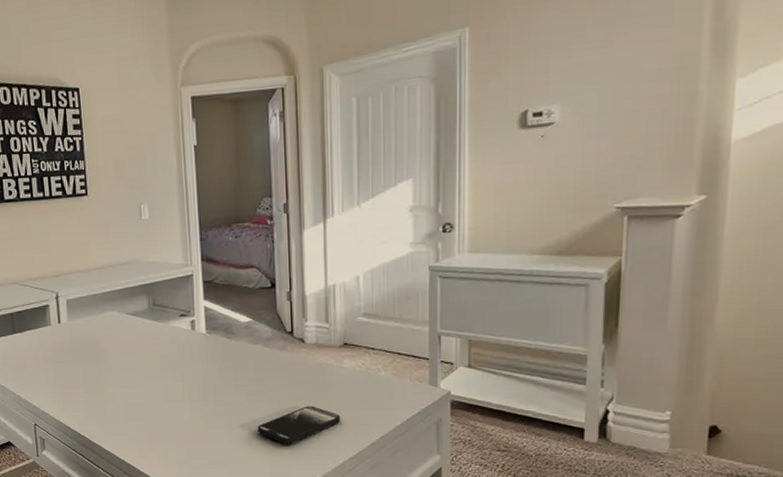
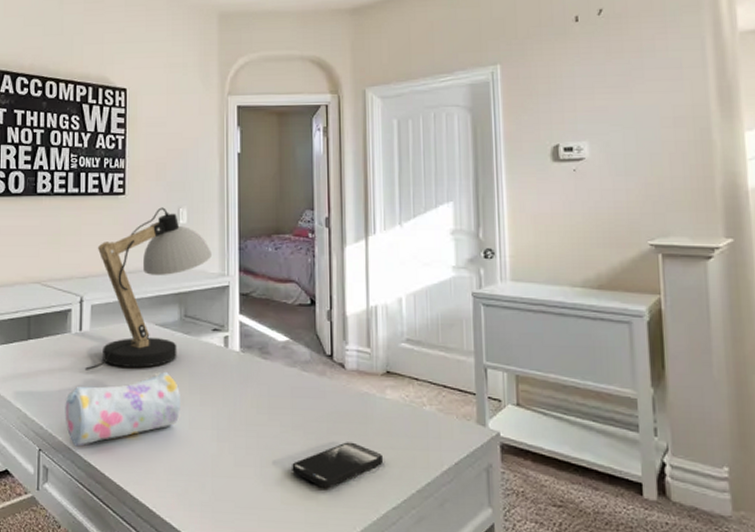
pencil case: none [52,355,155,420] -> present [65,372,180,447]
desk lamp: none [66,205,175,357] -> present [85,207,212,370]

